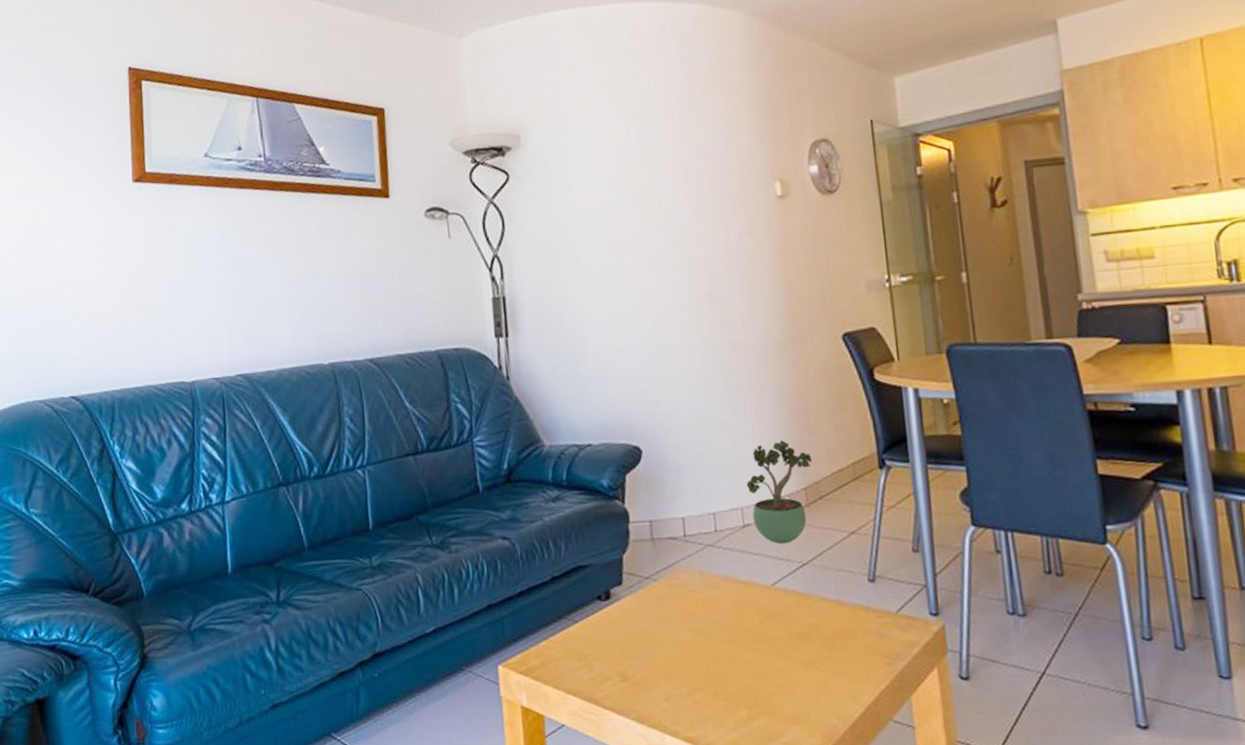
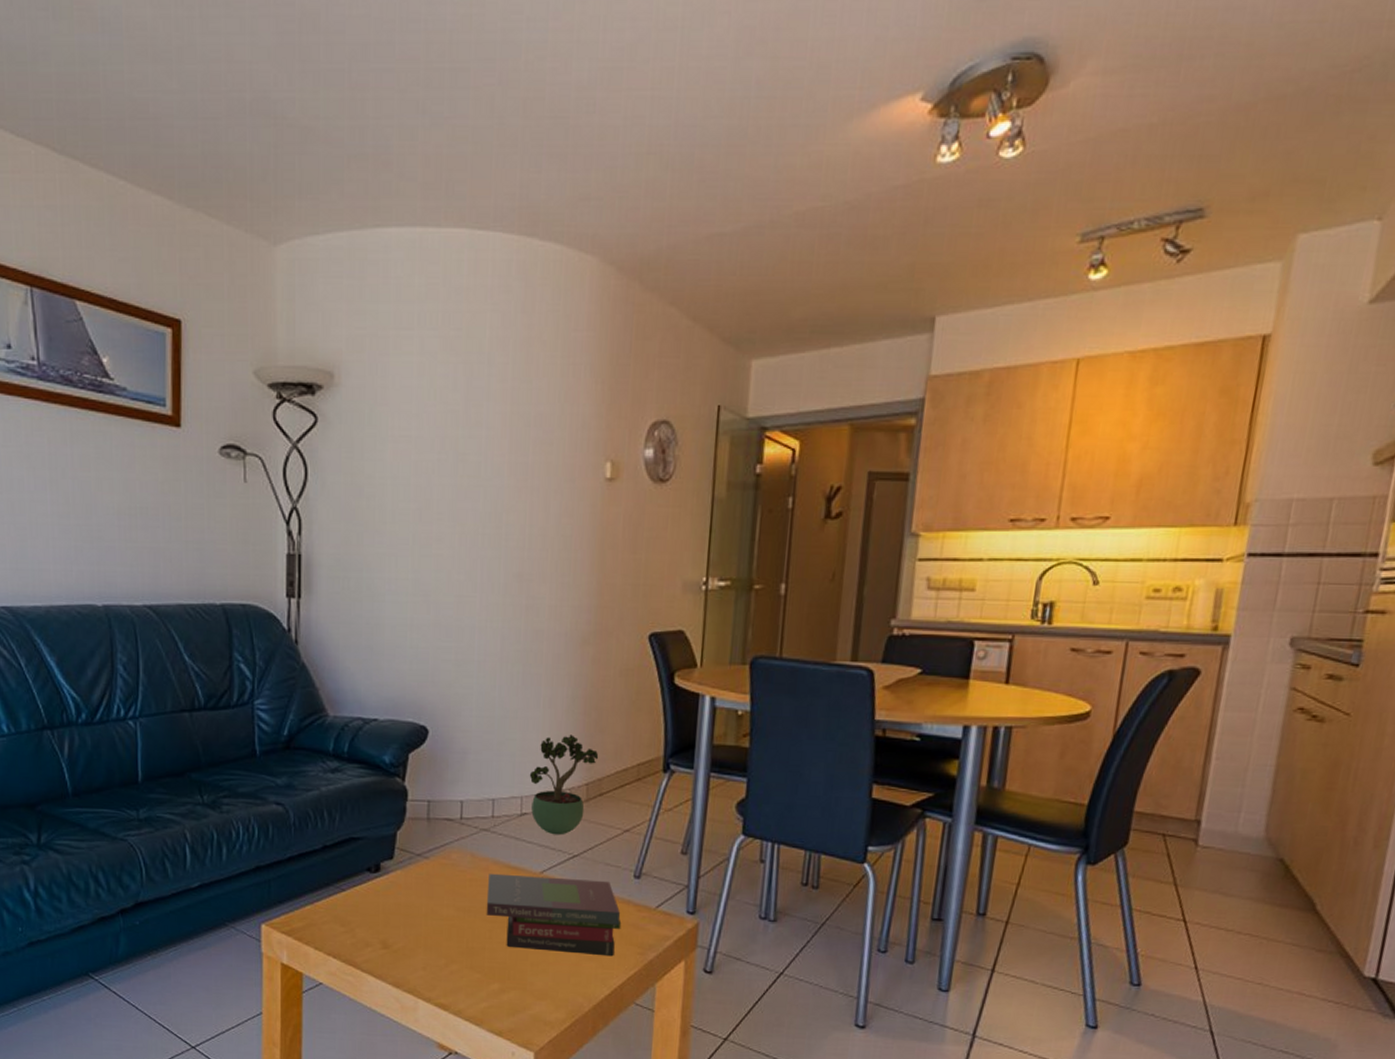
books: none [720,587,864,670] -> present [486,873,622,957]

